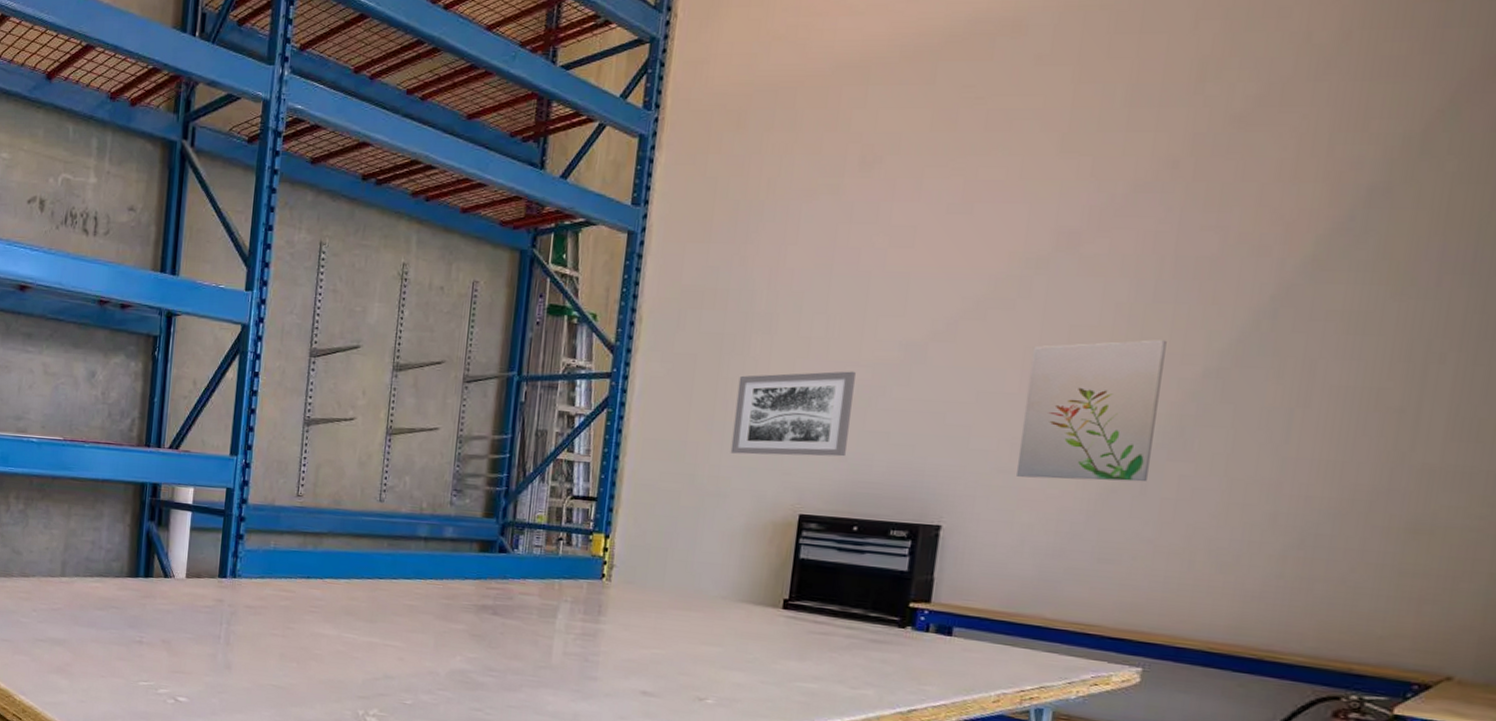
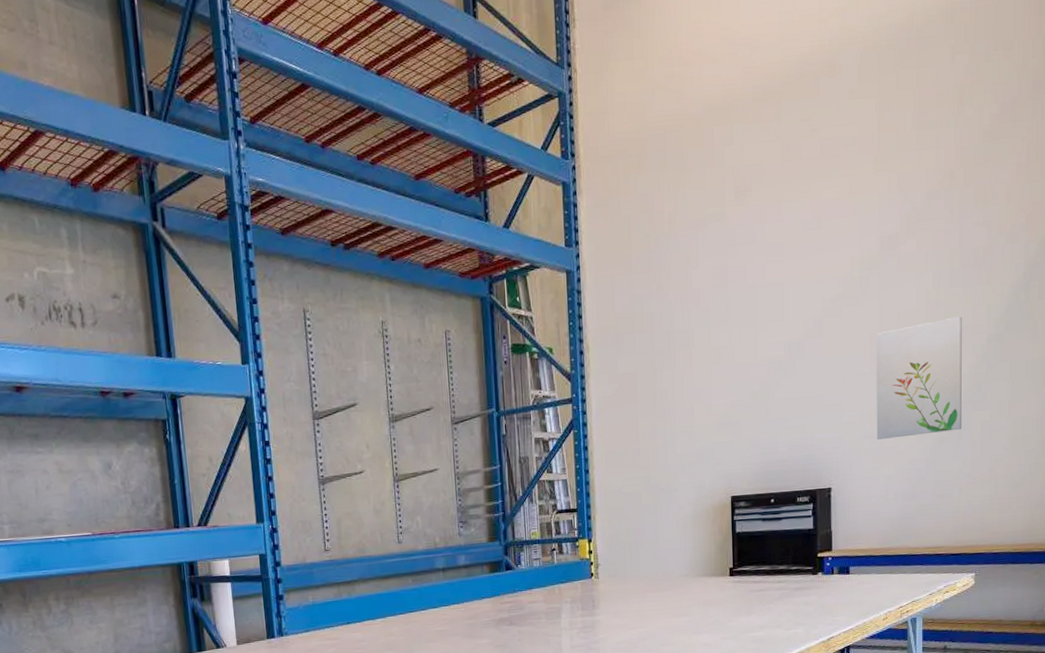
wall art: present [730,371,856,457] -> none [671,371,757,454]

